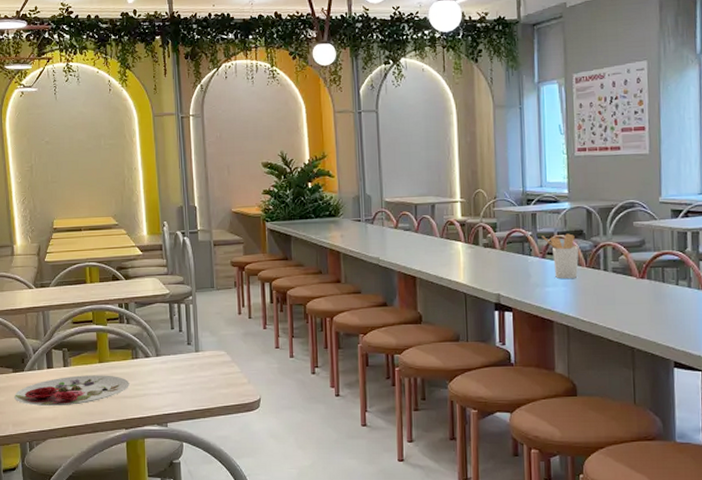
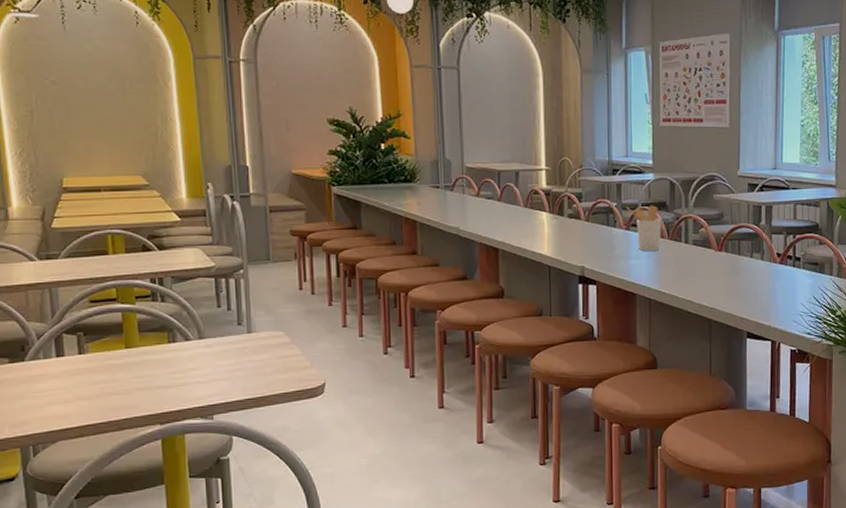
plate: present [14,375,129,407] -> none [12,362,165,403]

